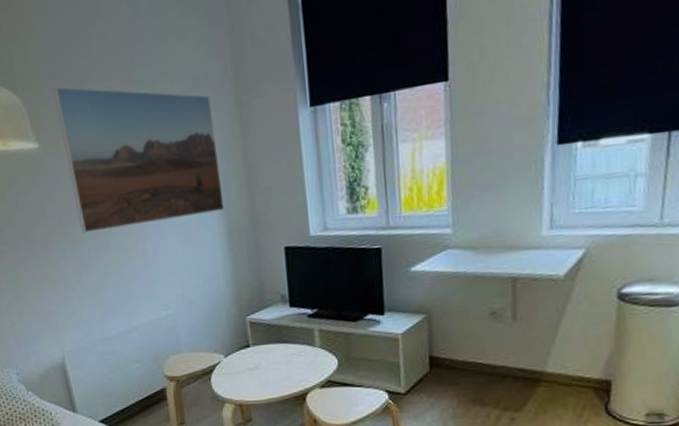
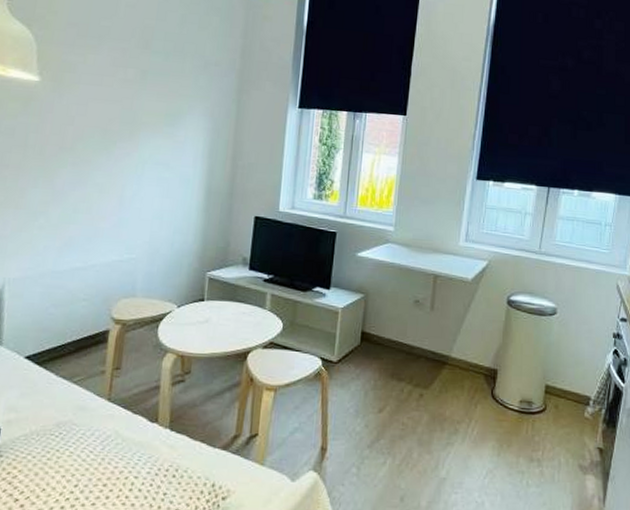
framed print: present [53,86,225,233] -> none [61,35,216,175]

